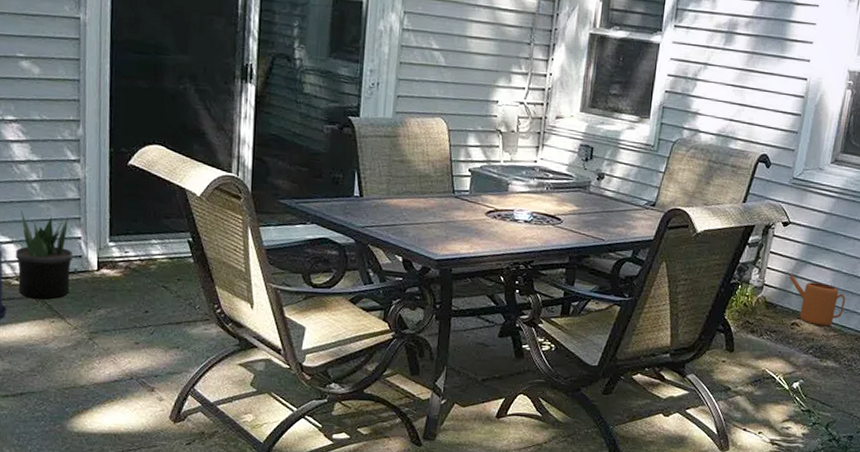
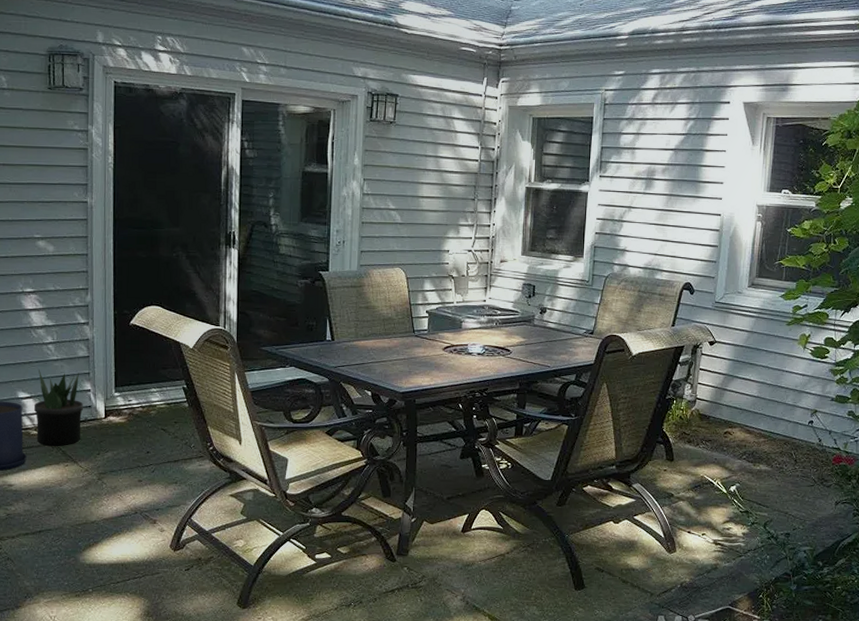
watering can: present [789,274,846,327] -> none [719,388,772,434]

